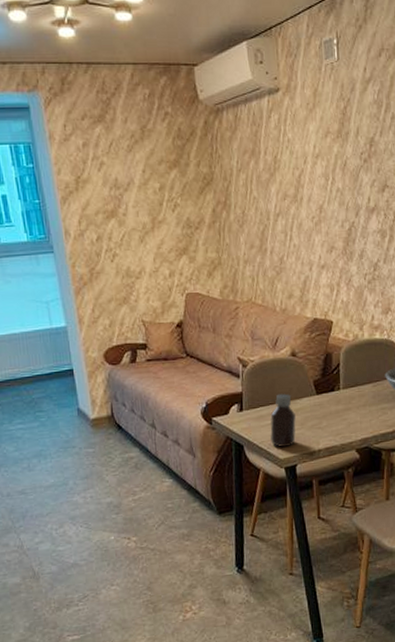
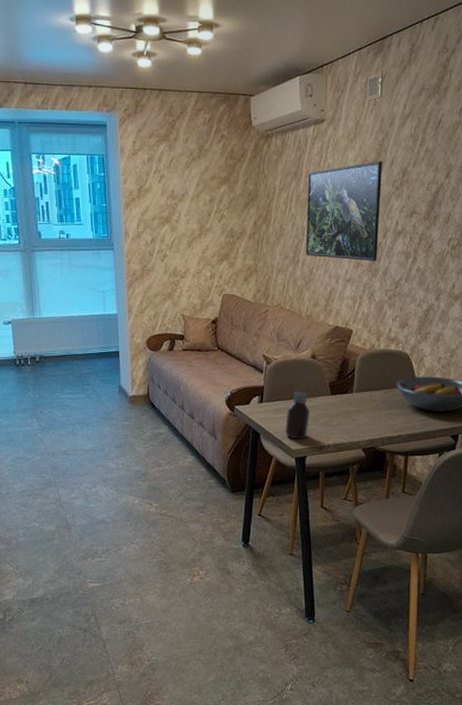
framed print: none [266,132,352,244] -> present [305,161,382,261]

